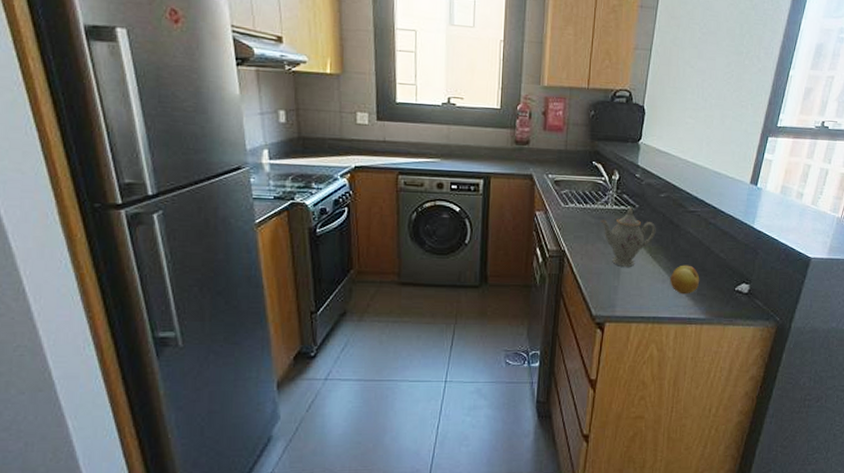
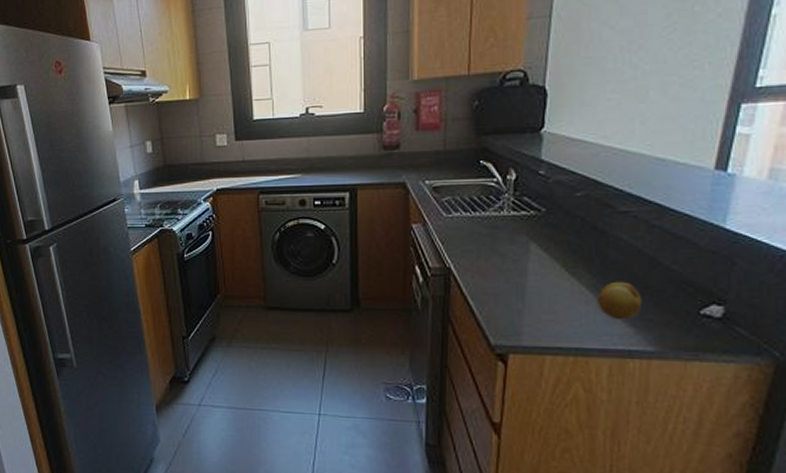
teapot: present [600,207,656,267] -> none [495,212,572,285]

